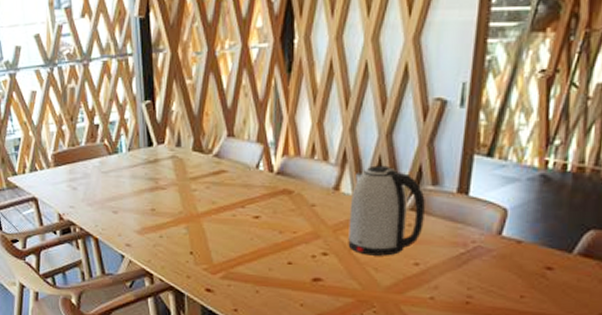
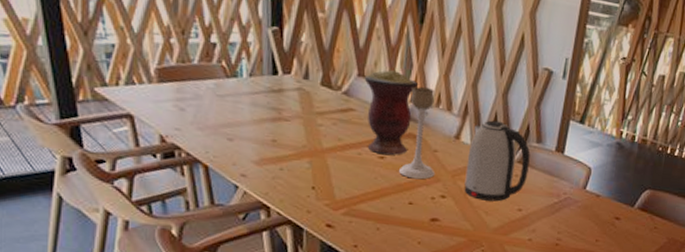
vase: none [234,126,291,215] -> present [364,70,419,155]
candle holder: none [276,139,313,237] -> present [399,86,435,180]

